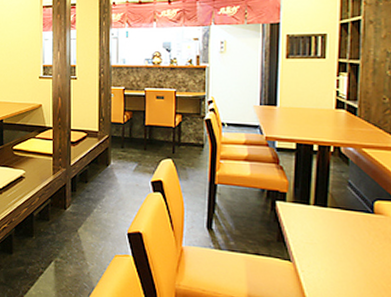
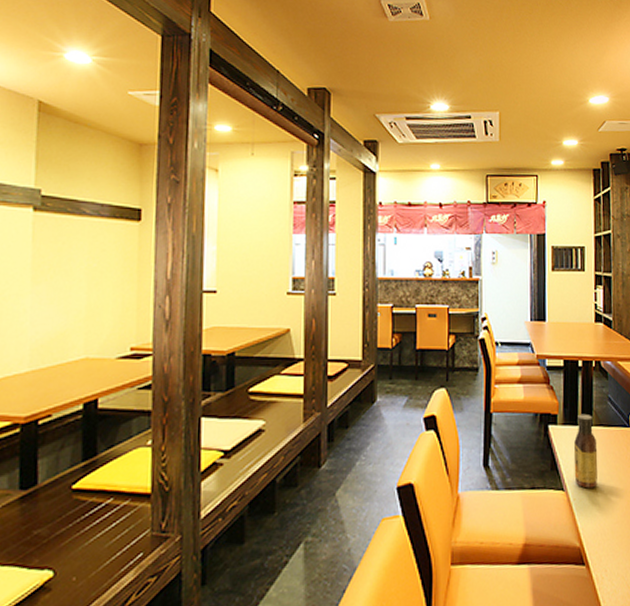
sauce bottle: none [303,194,332,265] -> present [573,413,598,489]

